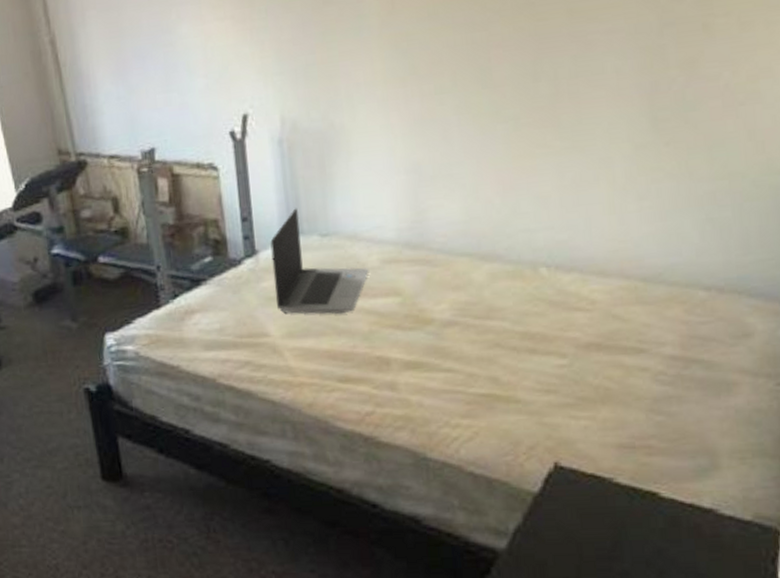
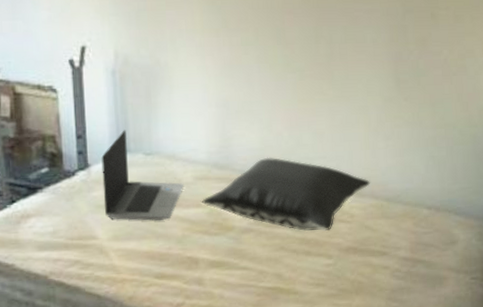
pillow: none [391,231,618,323] -> present [201,157,370,232]

